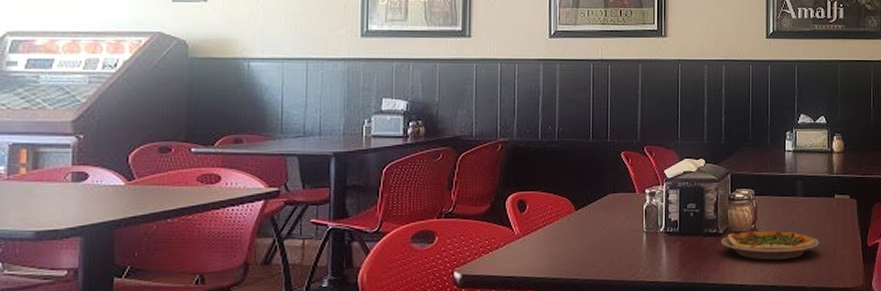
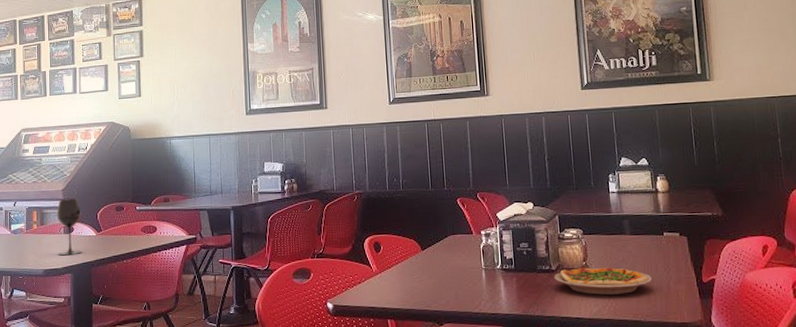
wineglass: none [61,133,103,212] -> present [57,198,82,256]

